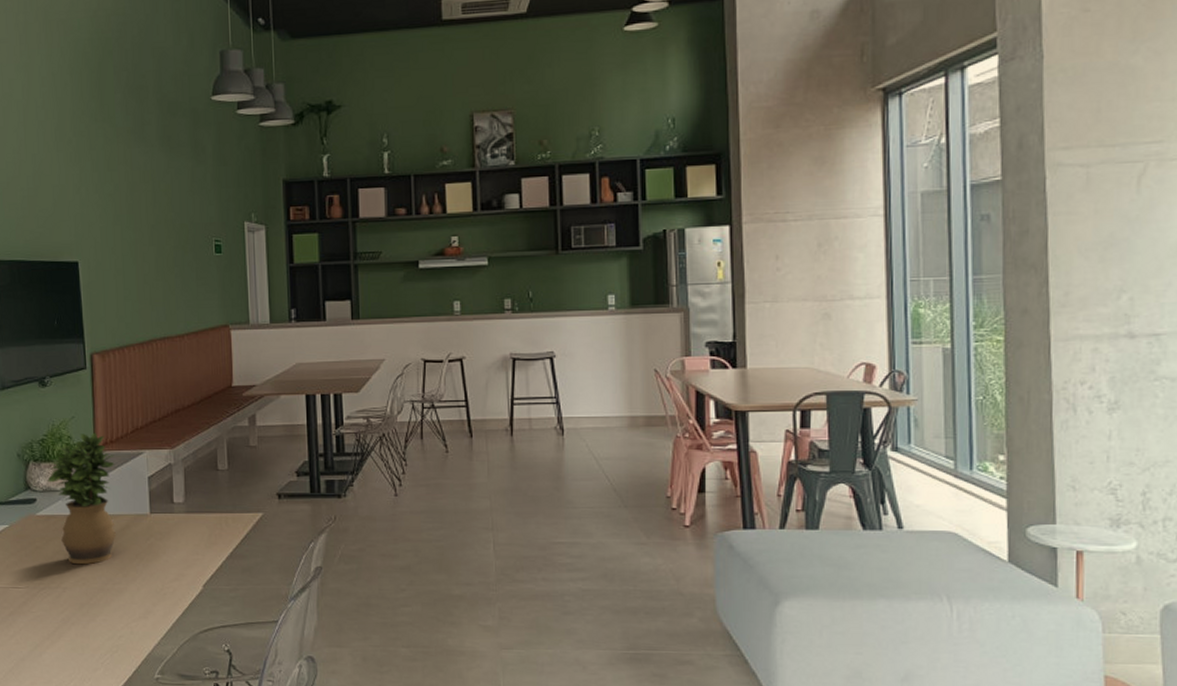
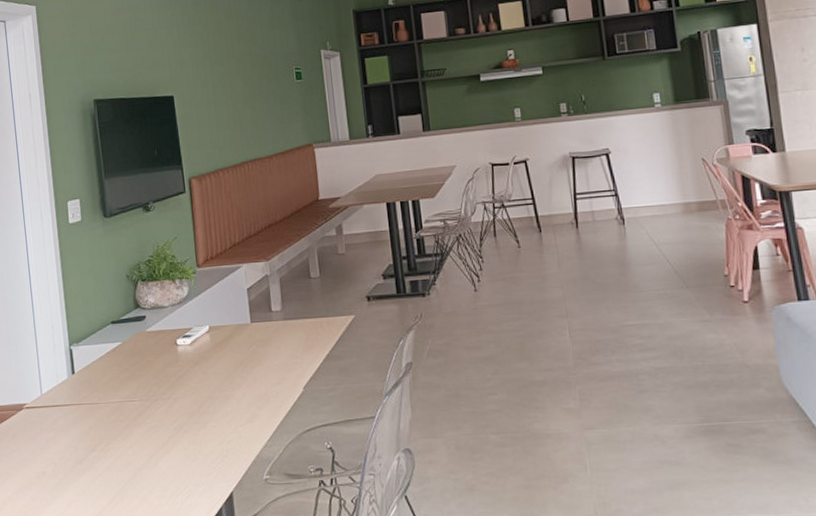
potted plant: present [47,432,116,565] -> none [155,250,221,376]

